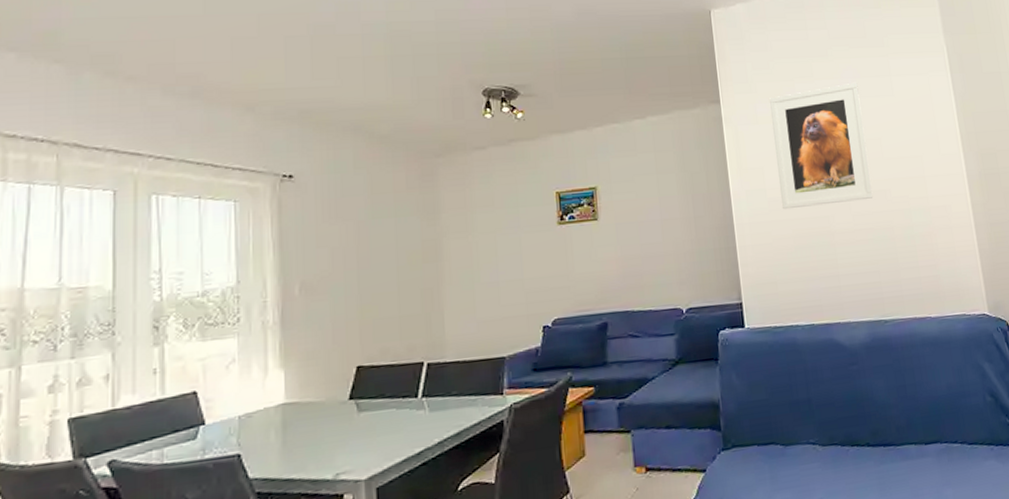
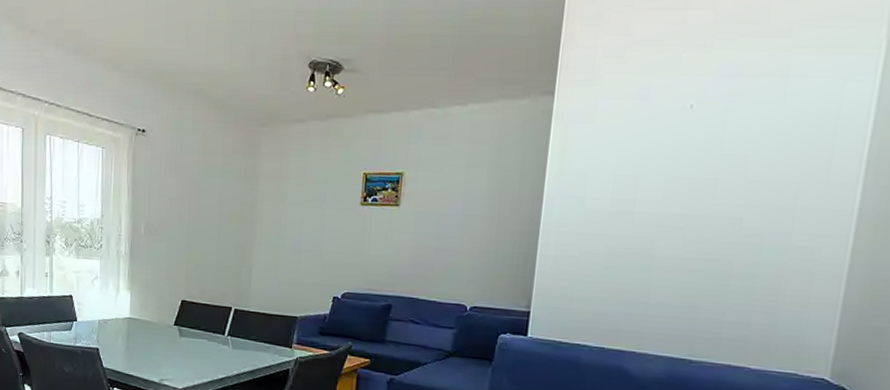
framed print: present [770,82,873,210] -> none [599,82,737,226]

